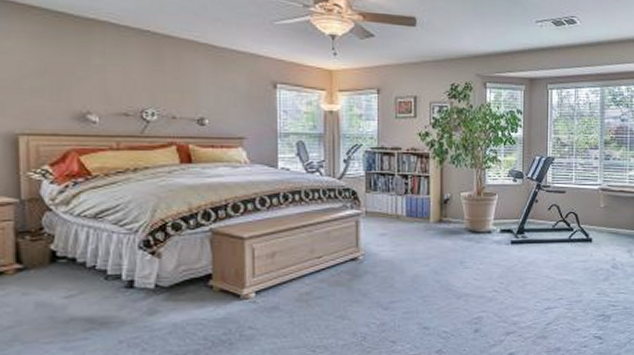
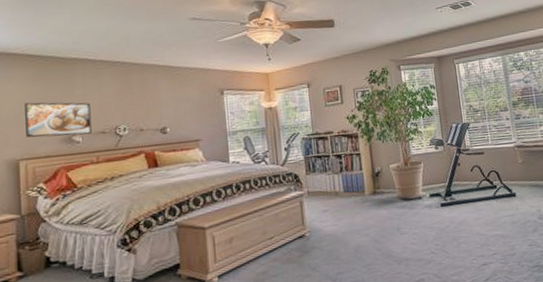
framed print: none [26,66,112,114] -> present [25,102,92,138]

